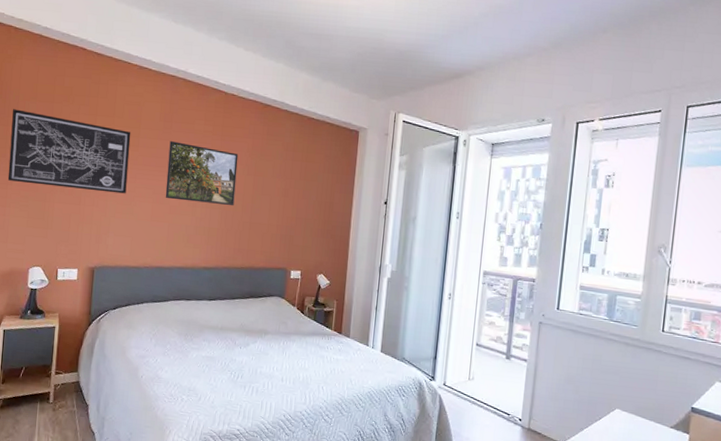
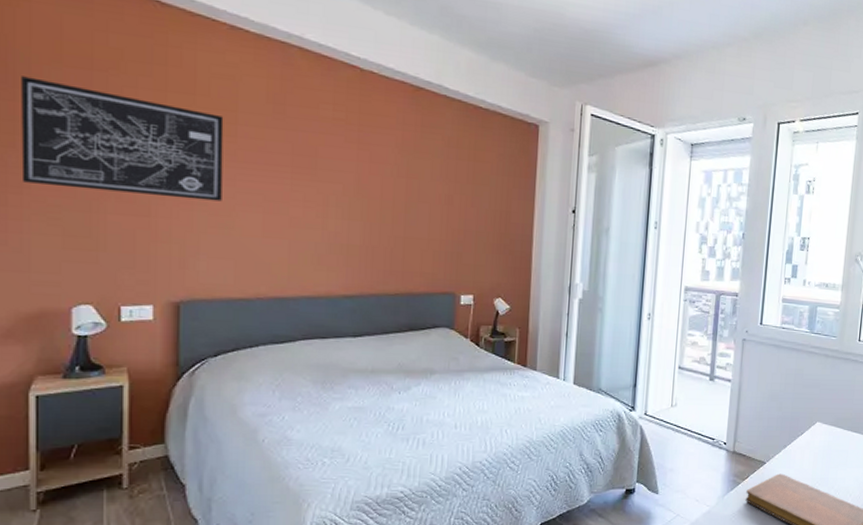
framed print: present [165,141,239,206] -> none [281,130,384,217]

